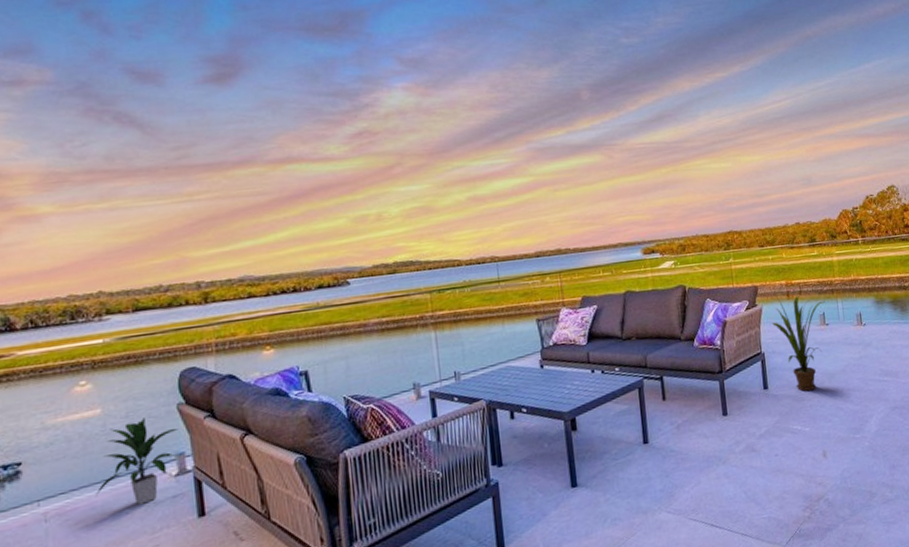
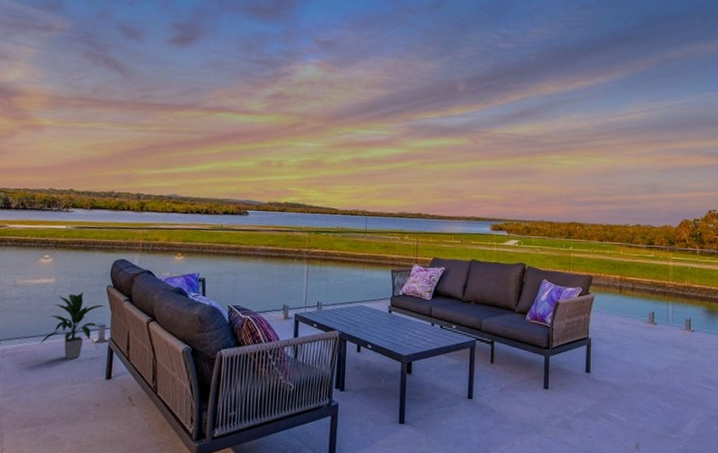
house plant: present [772,291,826,392] -> none [602,284,657,383]

